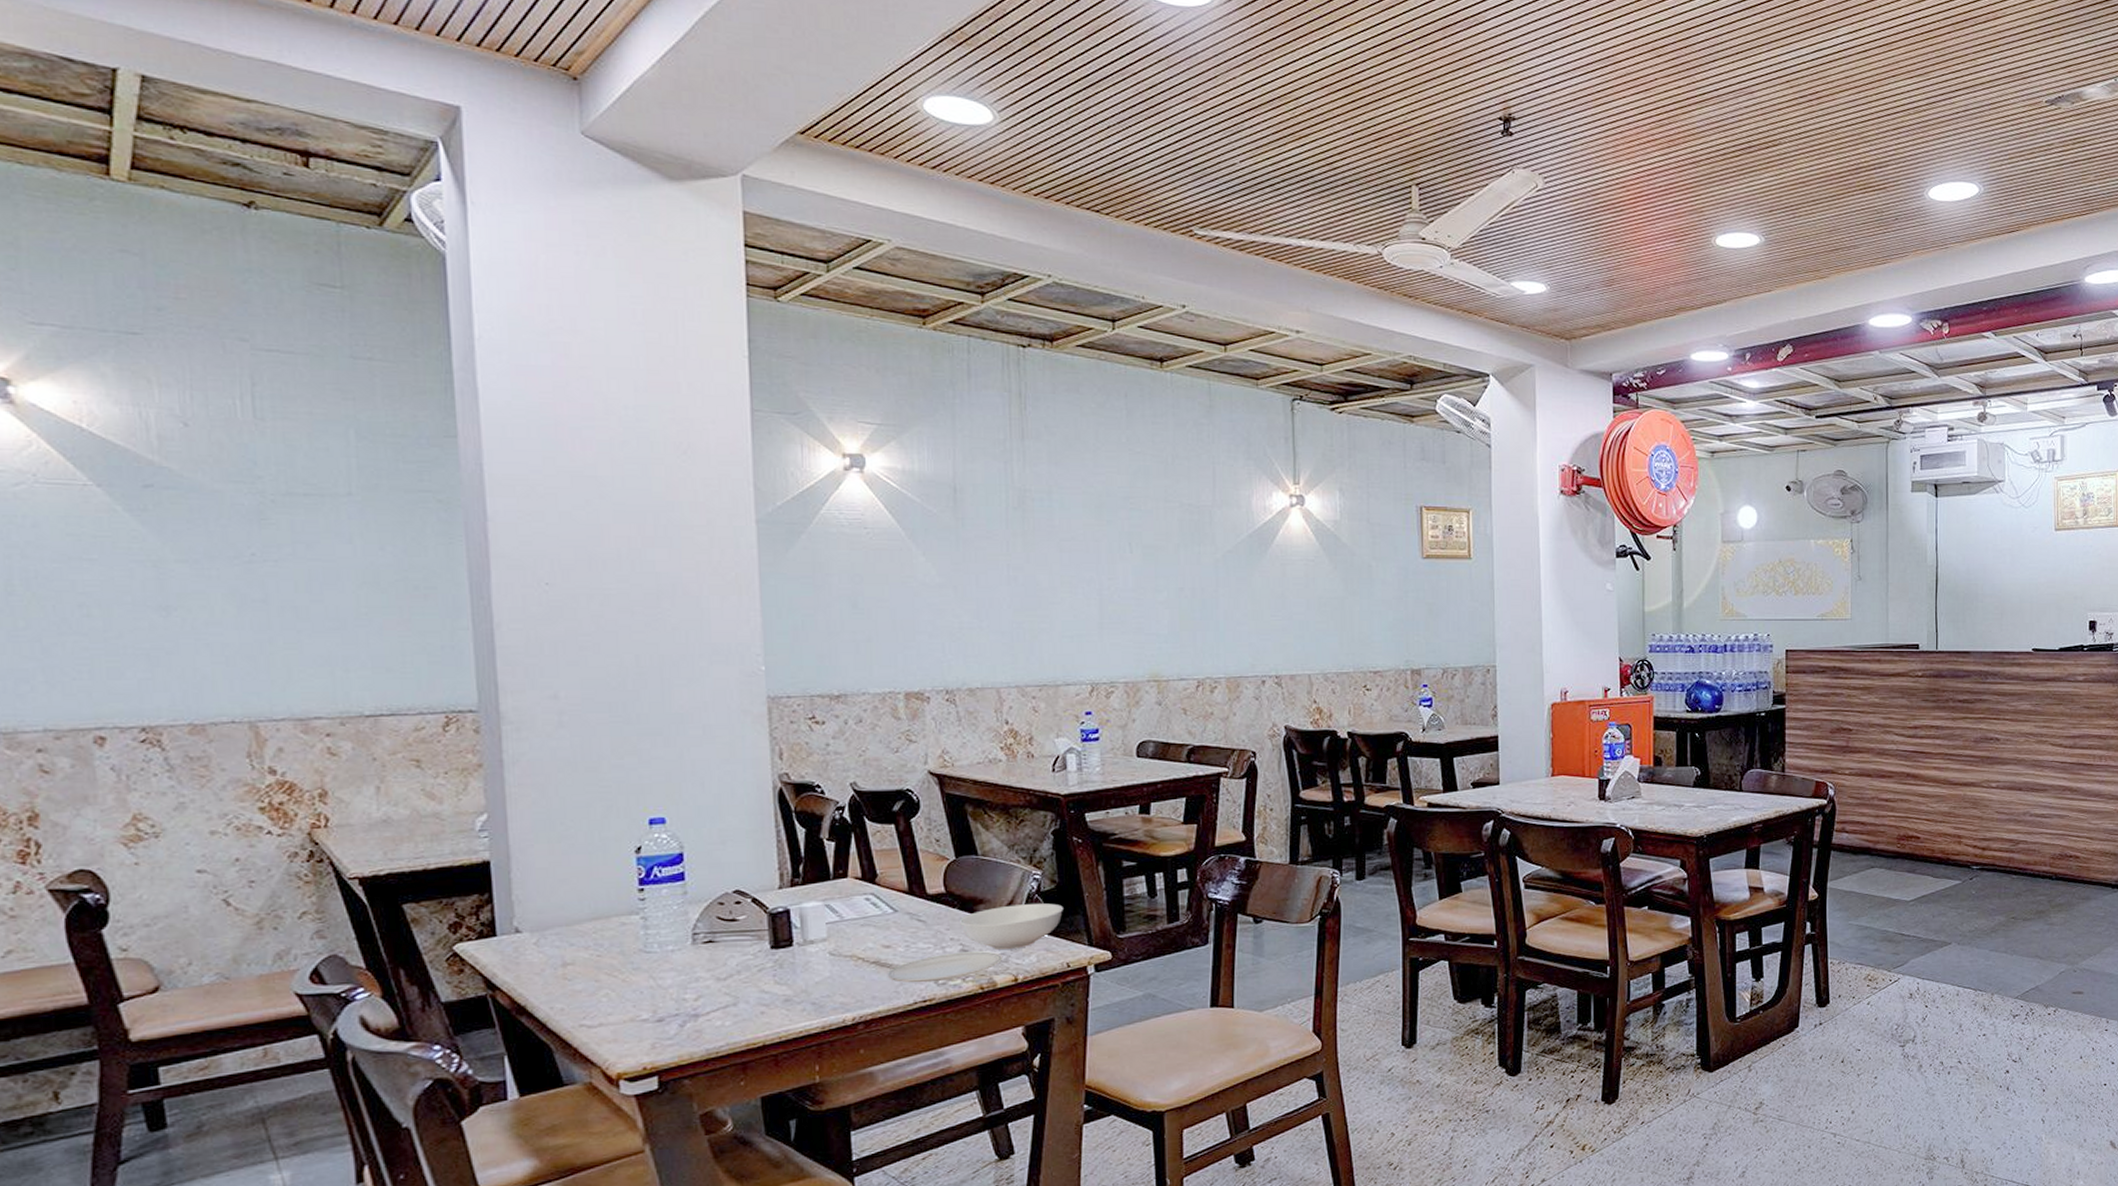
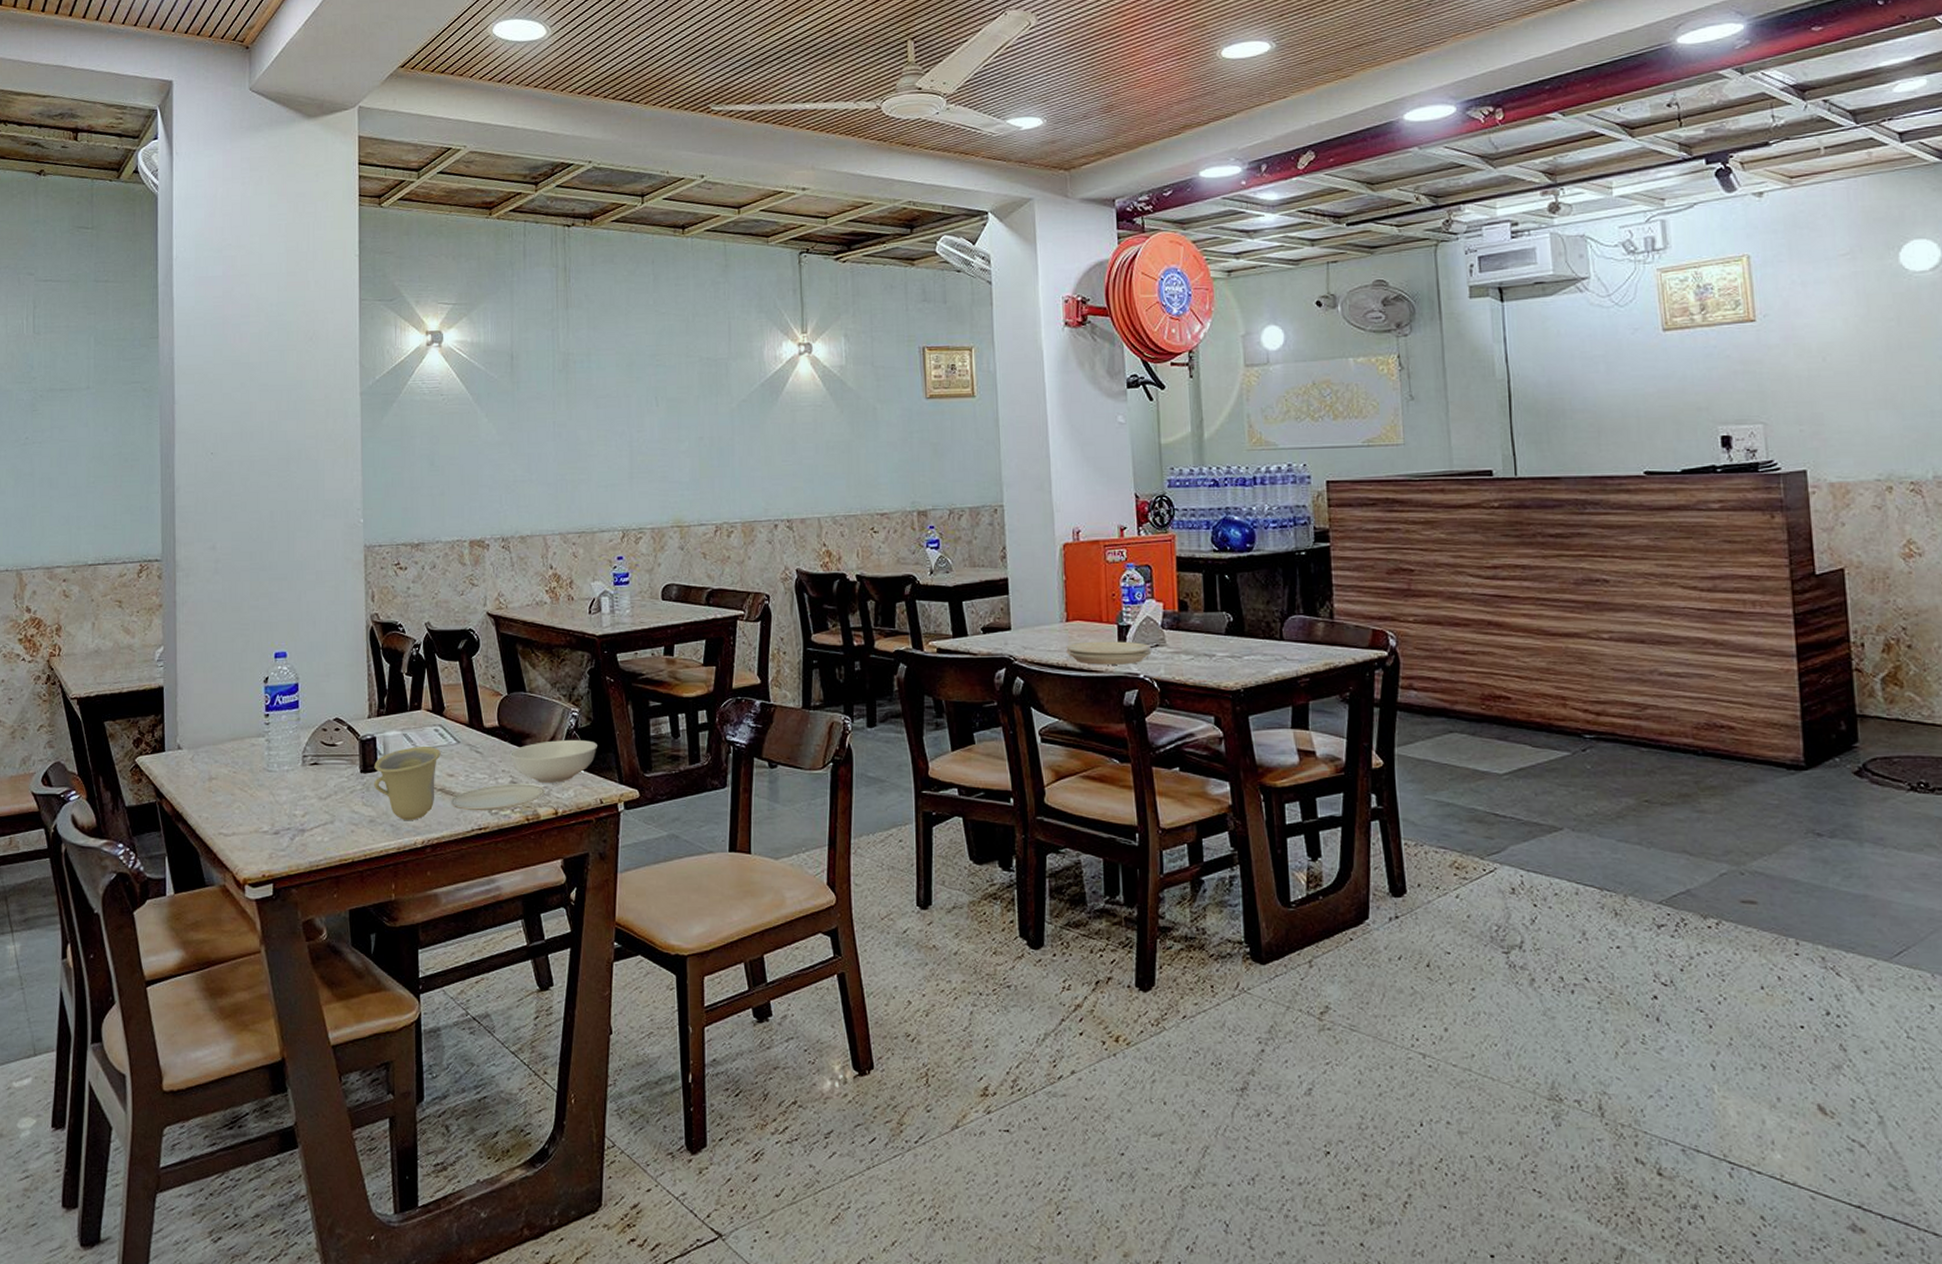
cup: none [788,917,874,998] -> present [374,747,441,821]
plate: none [1551,794,1629,816] -> present [1066,641,1152,665]

